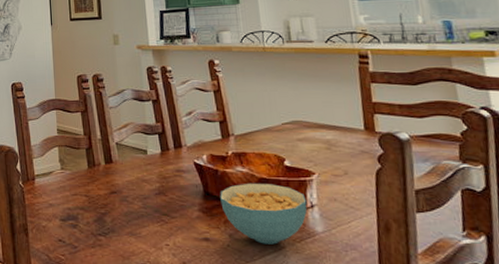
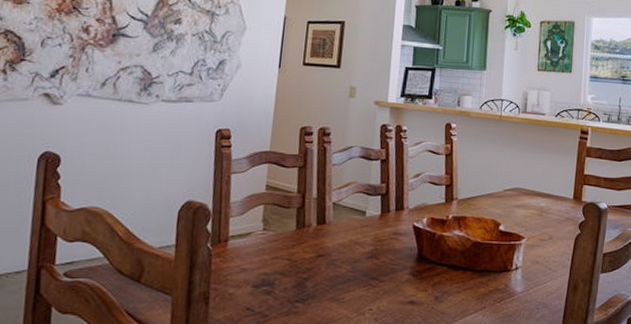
cereal bowl: present [220,183,307,245] -> none [432,246,513,305]

